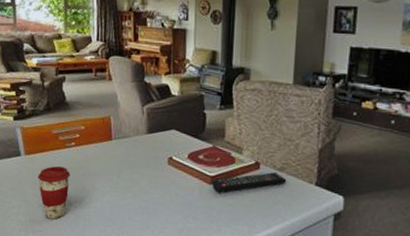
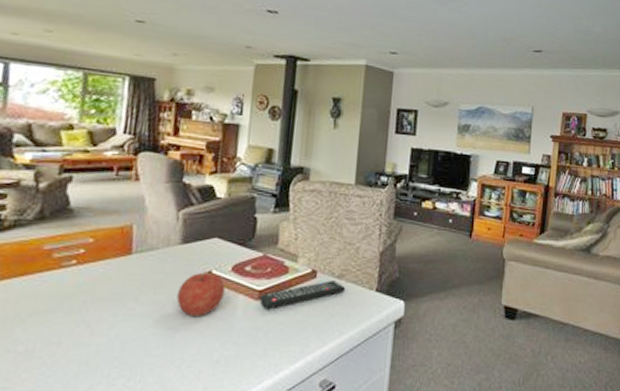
coffee cup: present [38,166,70,220] -> none [10,292,65,369]
fruit: none [147,156,184,194] -> present [176,270,226,317]

